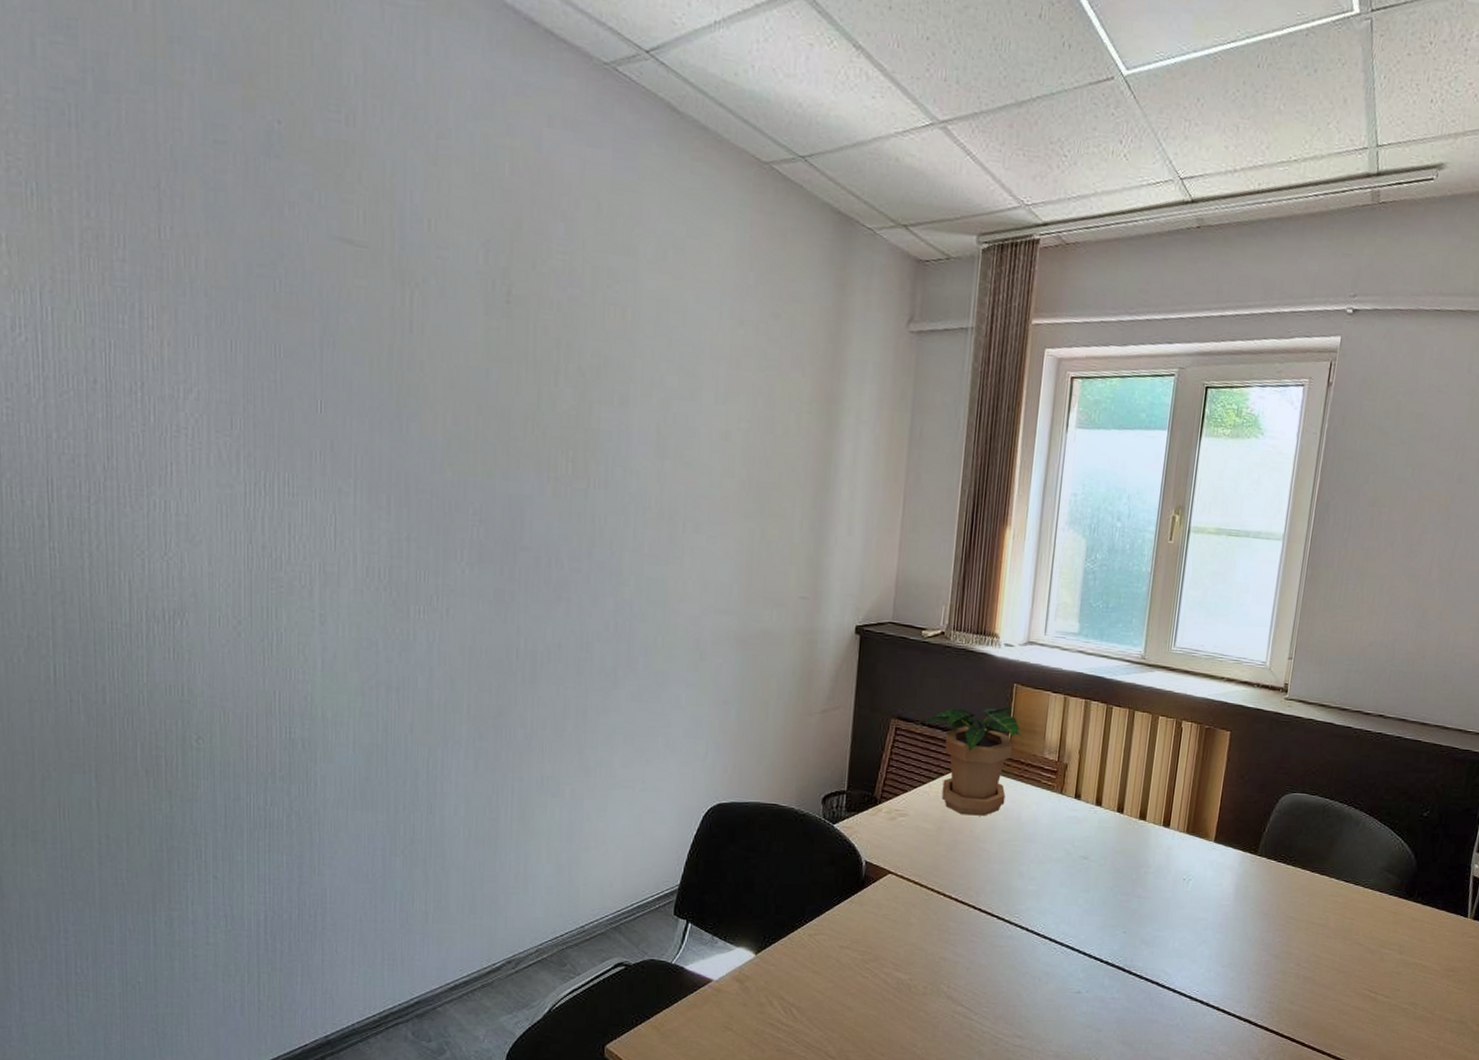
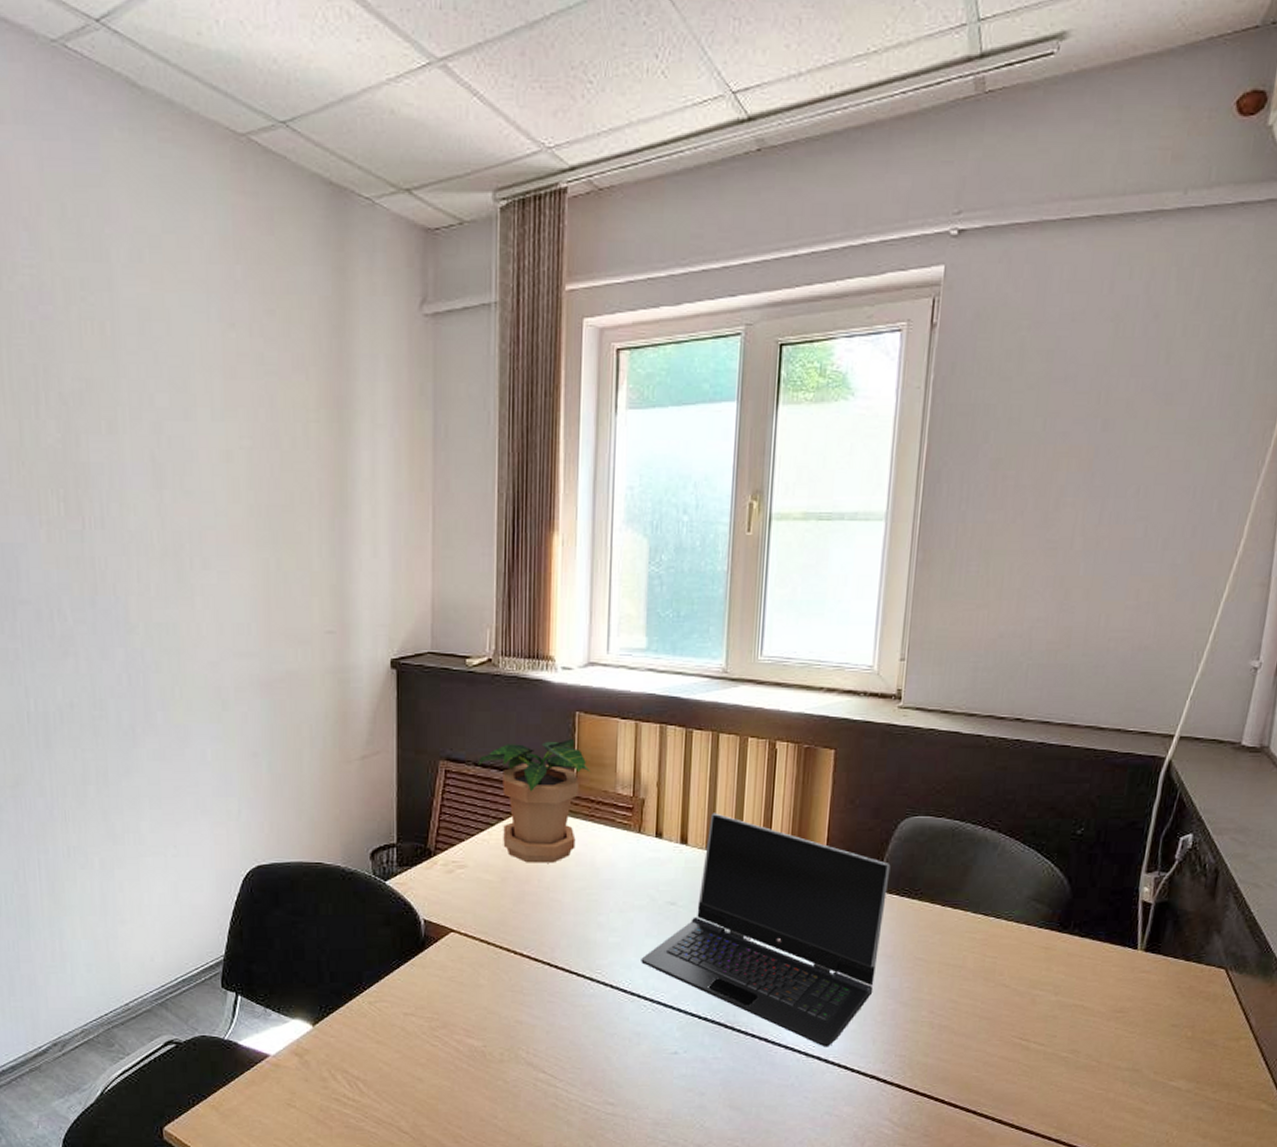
laptop computer: none [1054,779,1271,992] -> present [641,813,891,1047]

